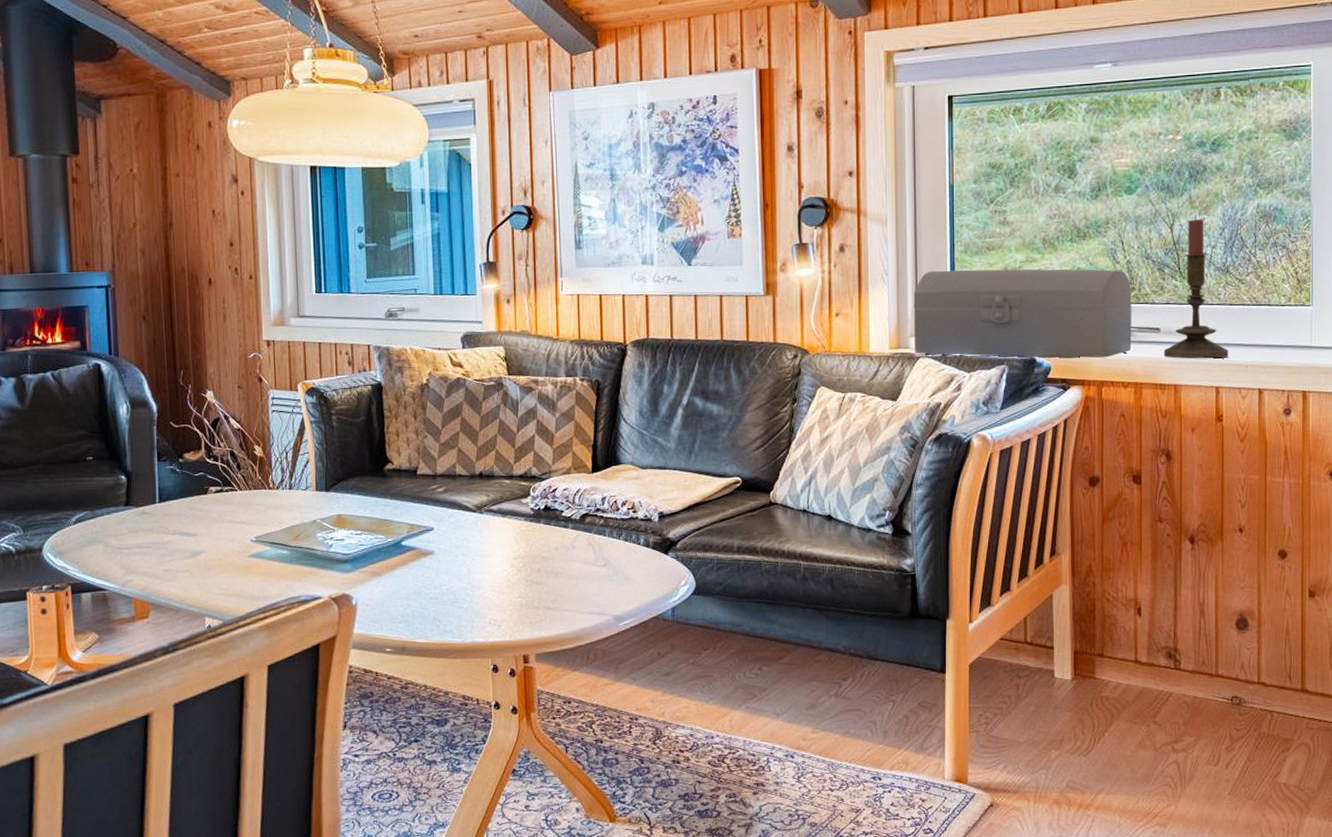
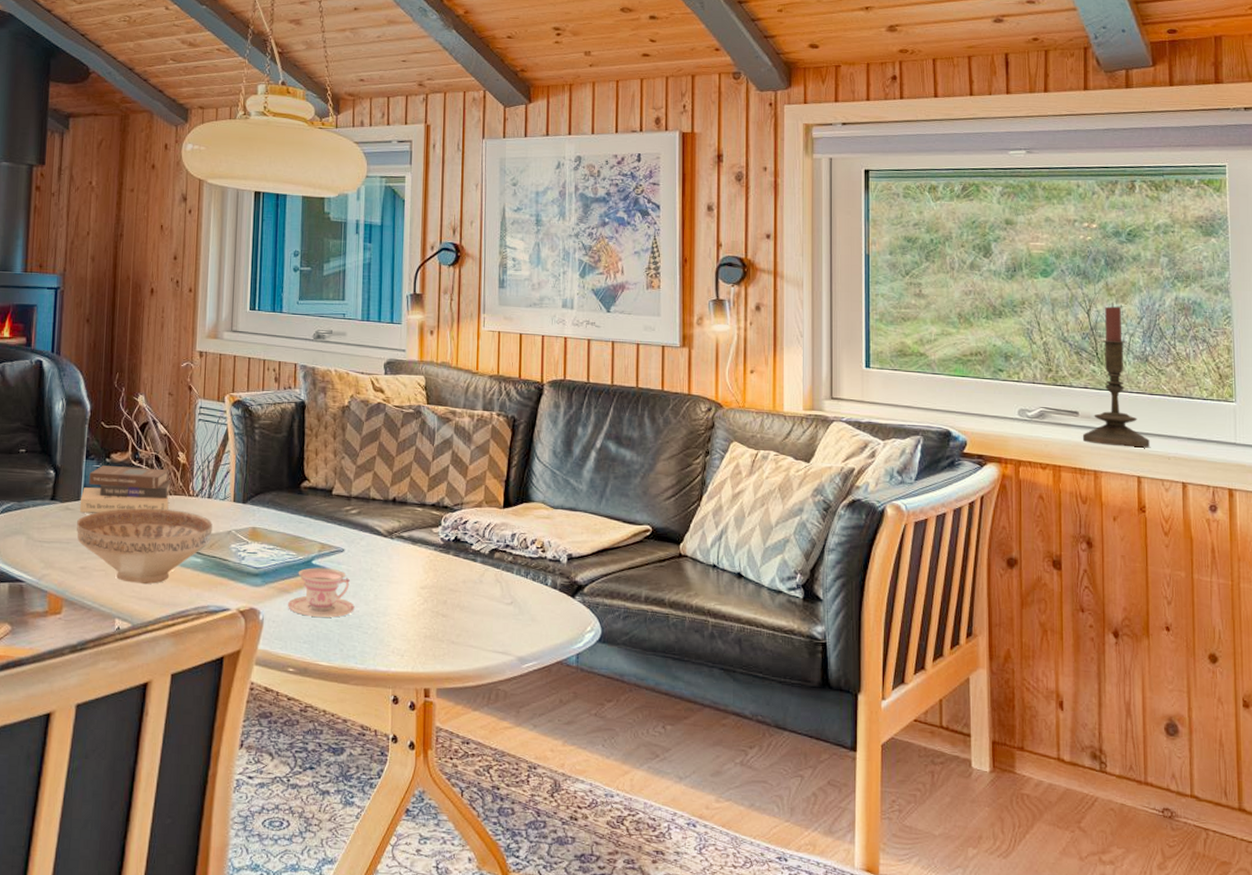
decorative bowl: none [154,504,297,581] -> present [76,508,212,585]
books: none [156,464,250,516] -> present [79,466,171,513]
teacup: none [379,548,448,597] -> present [287,567,355,618]
wooden box: present [913,269,1132,358] -> none [828,336,1049,437]

